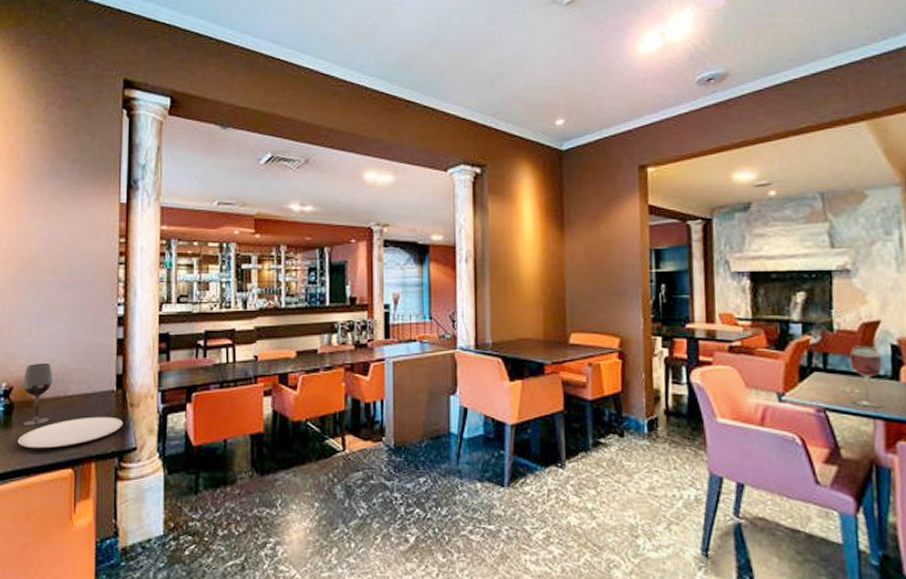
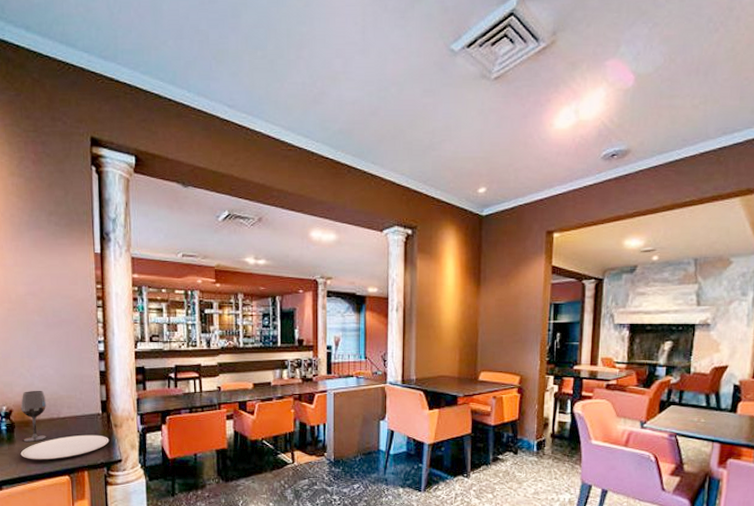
wineglass: present [848,345,883,409] -> none [699,385,726,434]

